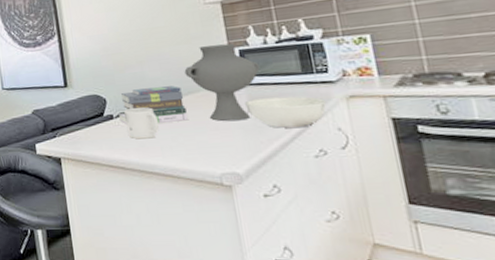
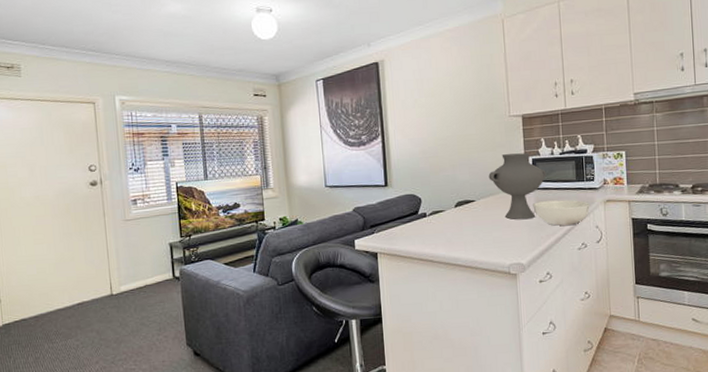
books: present [119,86,188,123] -> none [431,188,488,221]
mug: present [124,107,160,139] -> none [436,207,465,235]

